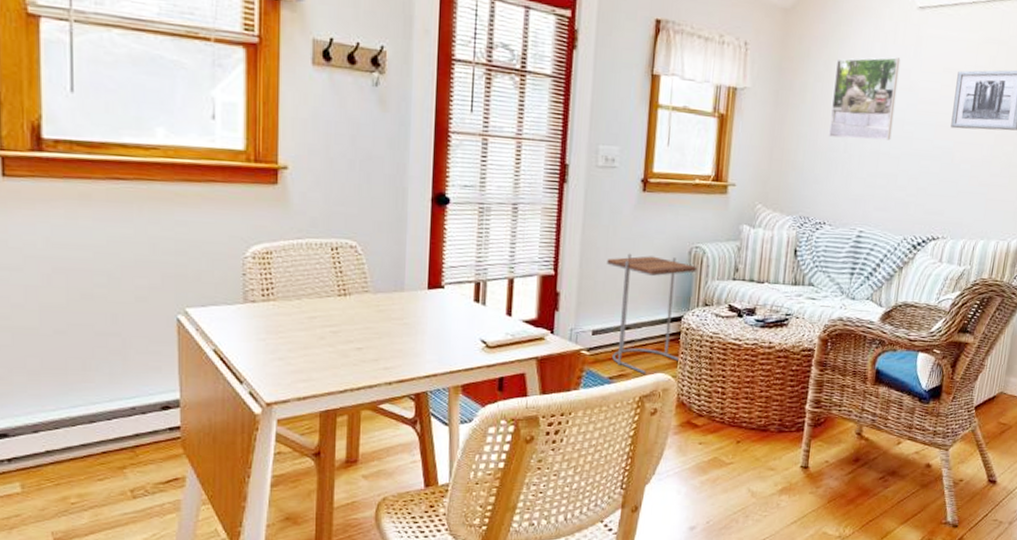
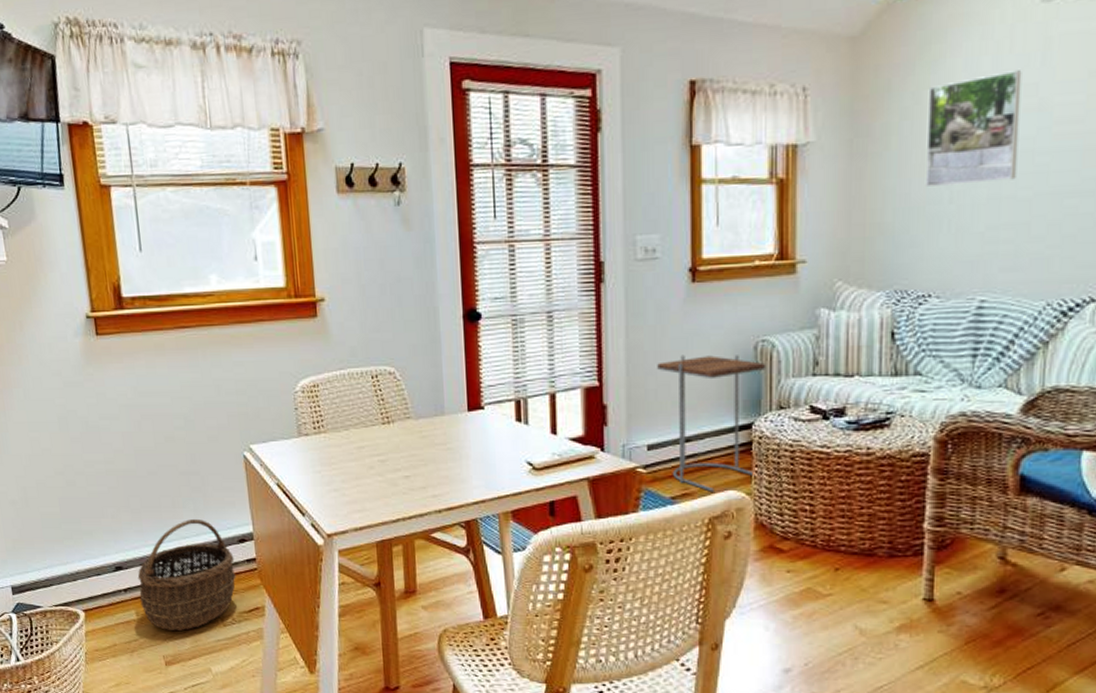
wicker basket: none [27,383,154,504] -> present [137,518,236,631]

